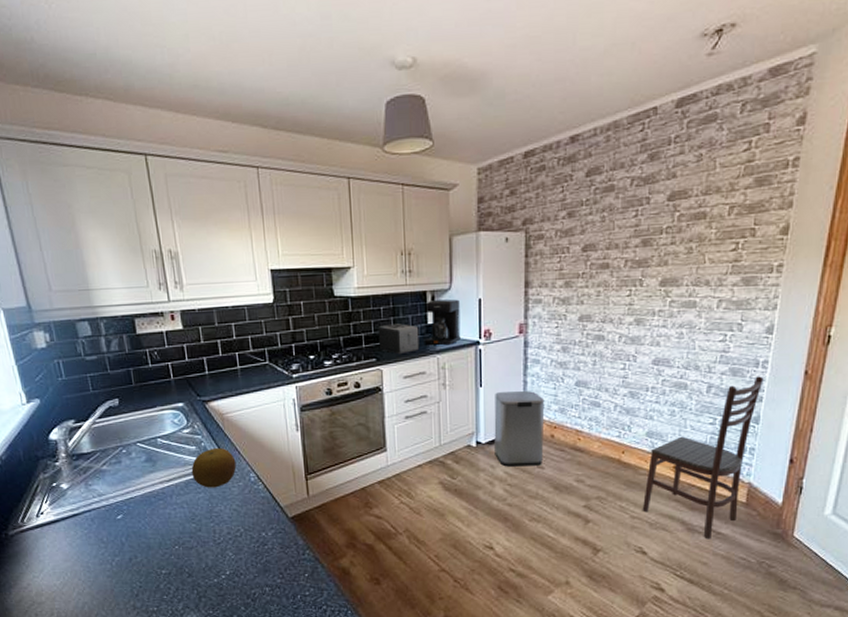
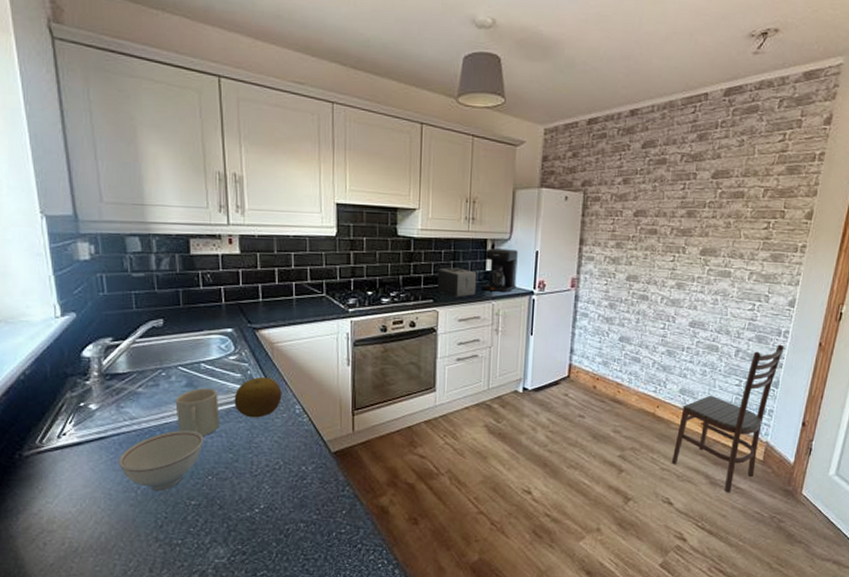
bowl: none [92,503,168,562] -> present [118,430,204,491]
mug: none [137,462,181,509] -> present [175,388,220,437]
pedal bin: present [494,391,545,467] -> none [539,342,590,415]

